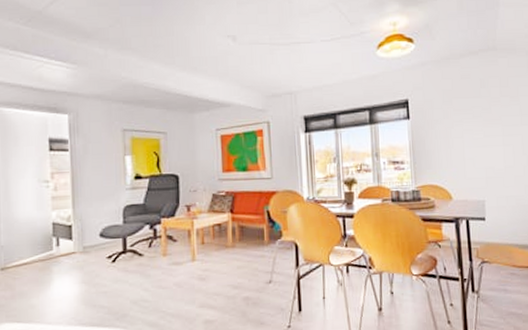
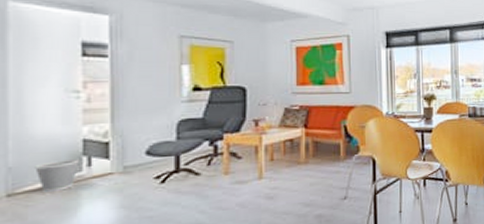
wastebasket: none [19,240,51,267] -> present [35,159,79,192]

